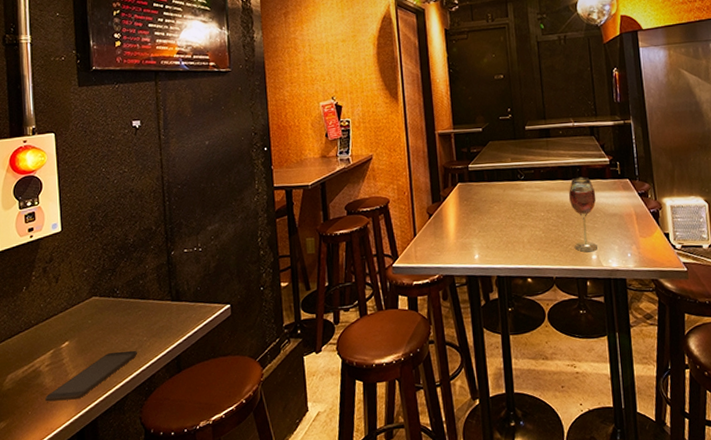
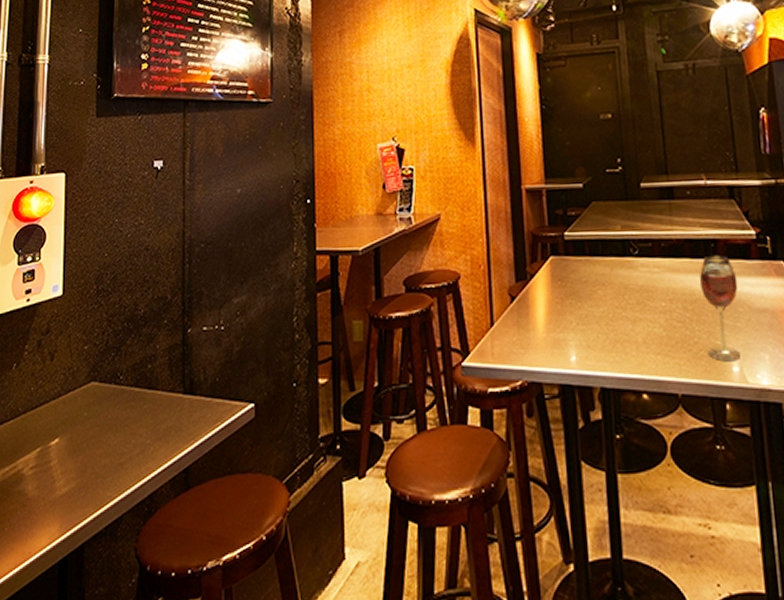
mobile phone: present [45,350,137,402] -> none [26,456,138,516]

